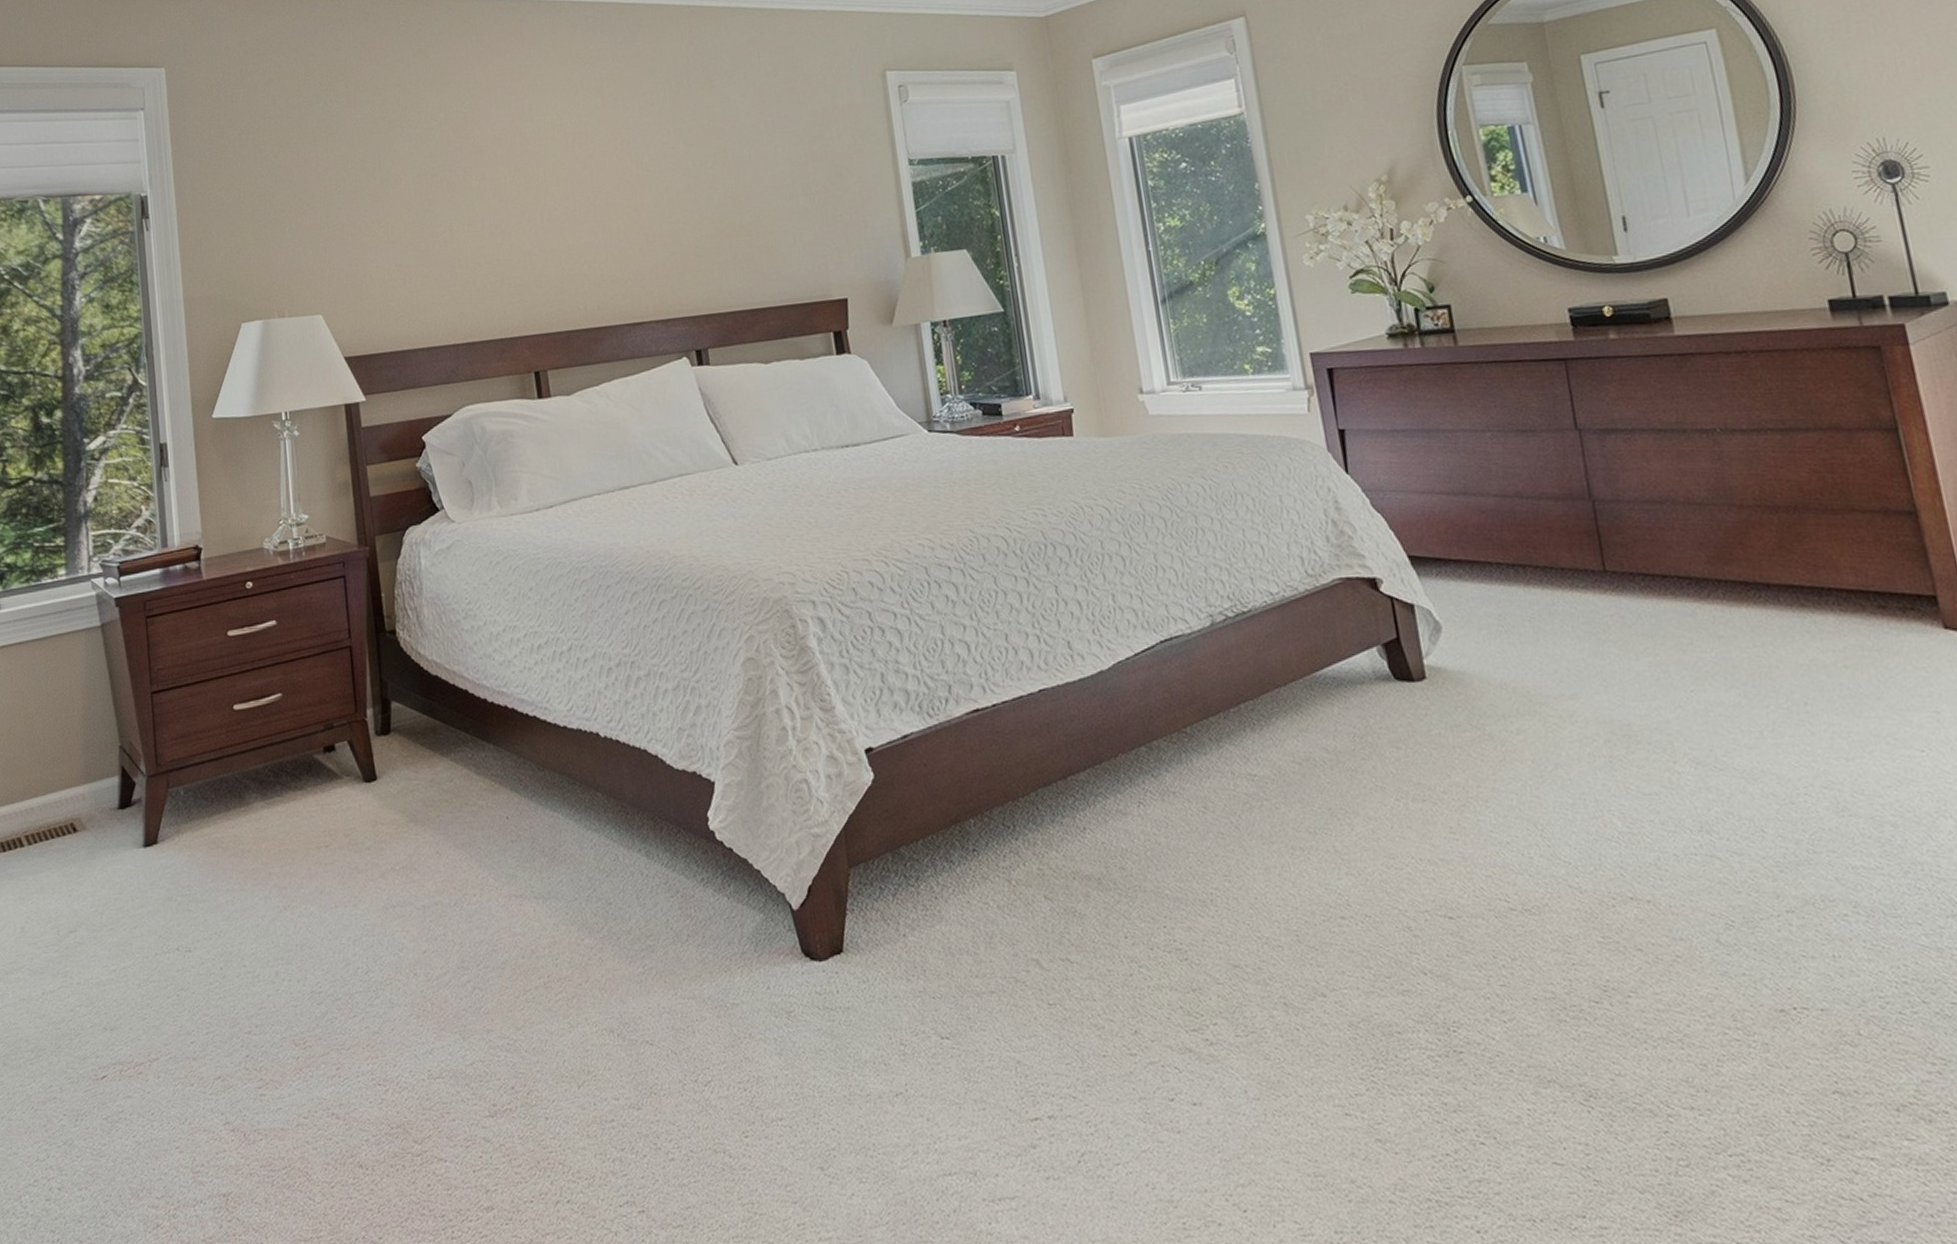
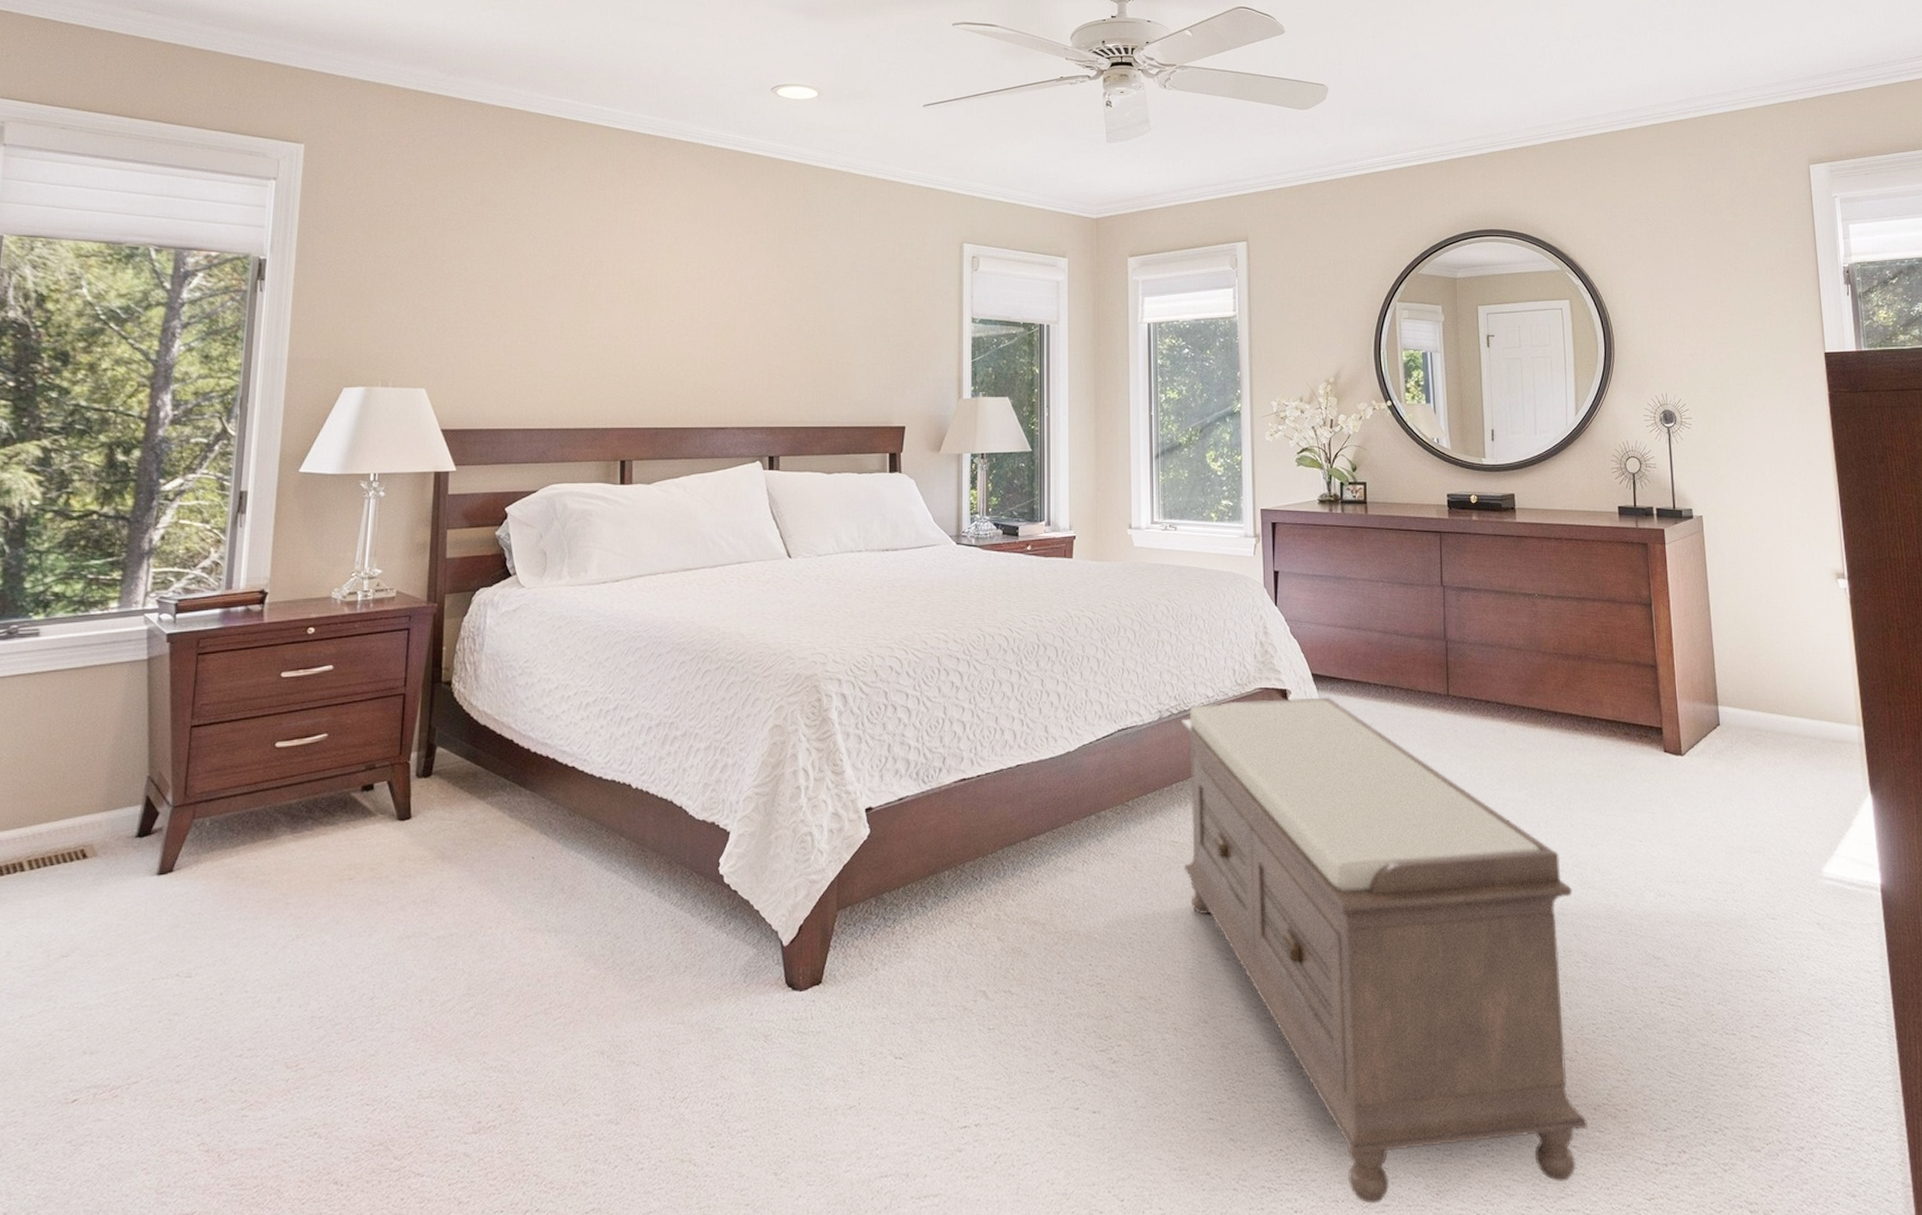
bench: none [1239,584,1890,1225] -> present [1180,697,1588,1204]

